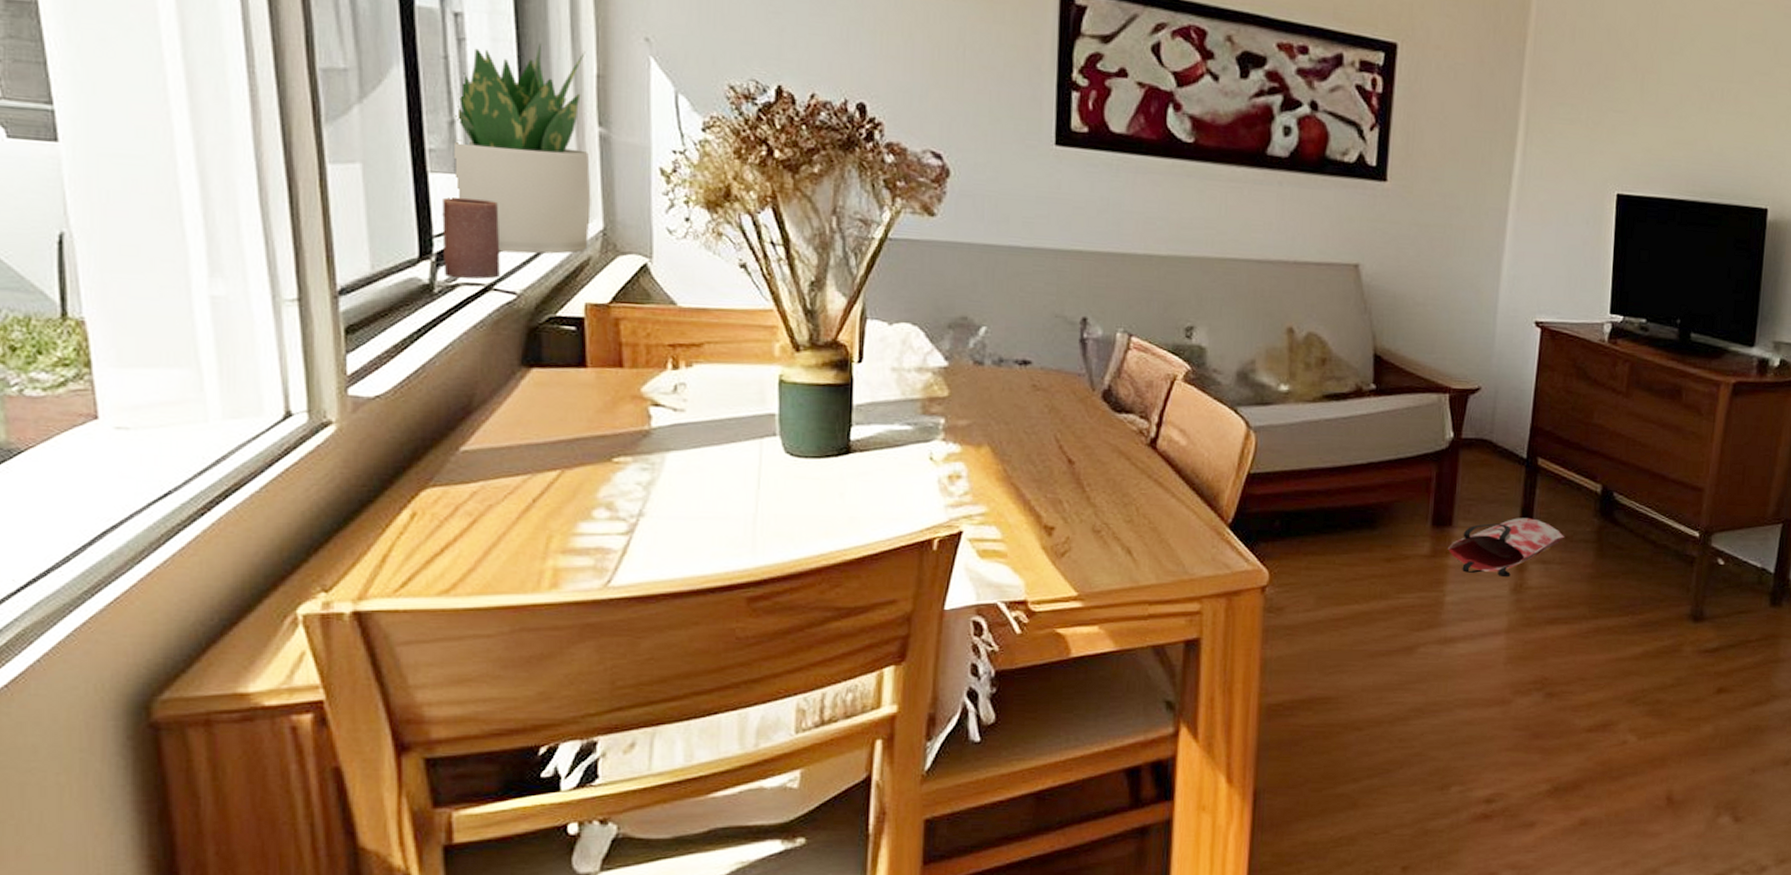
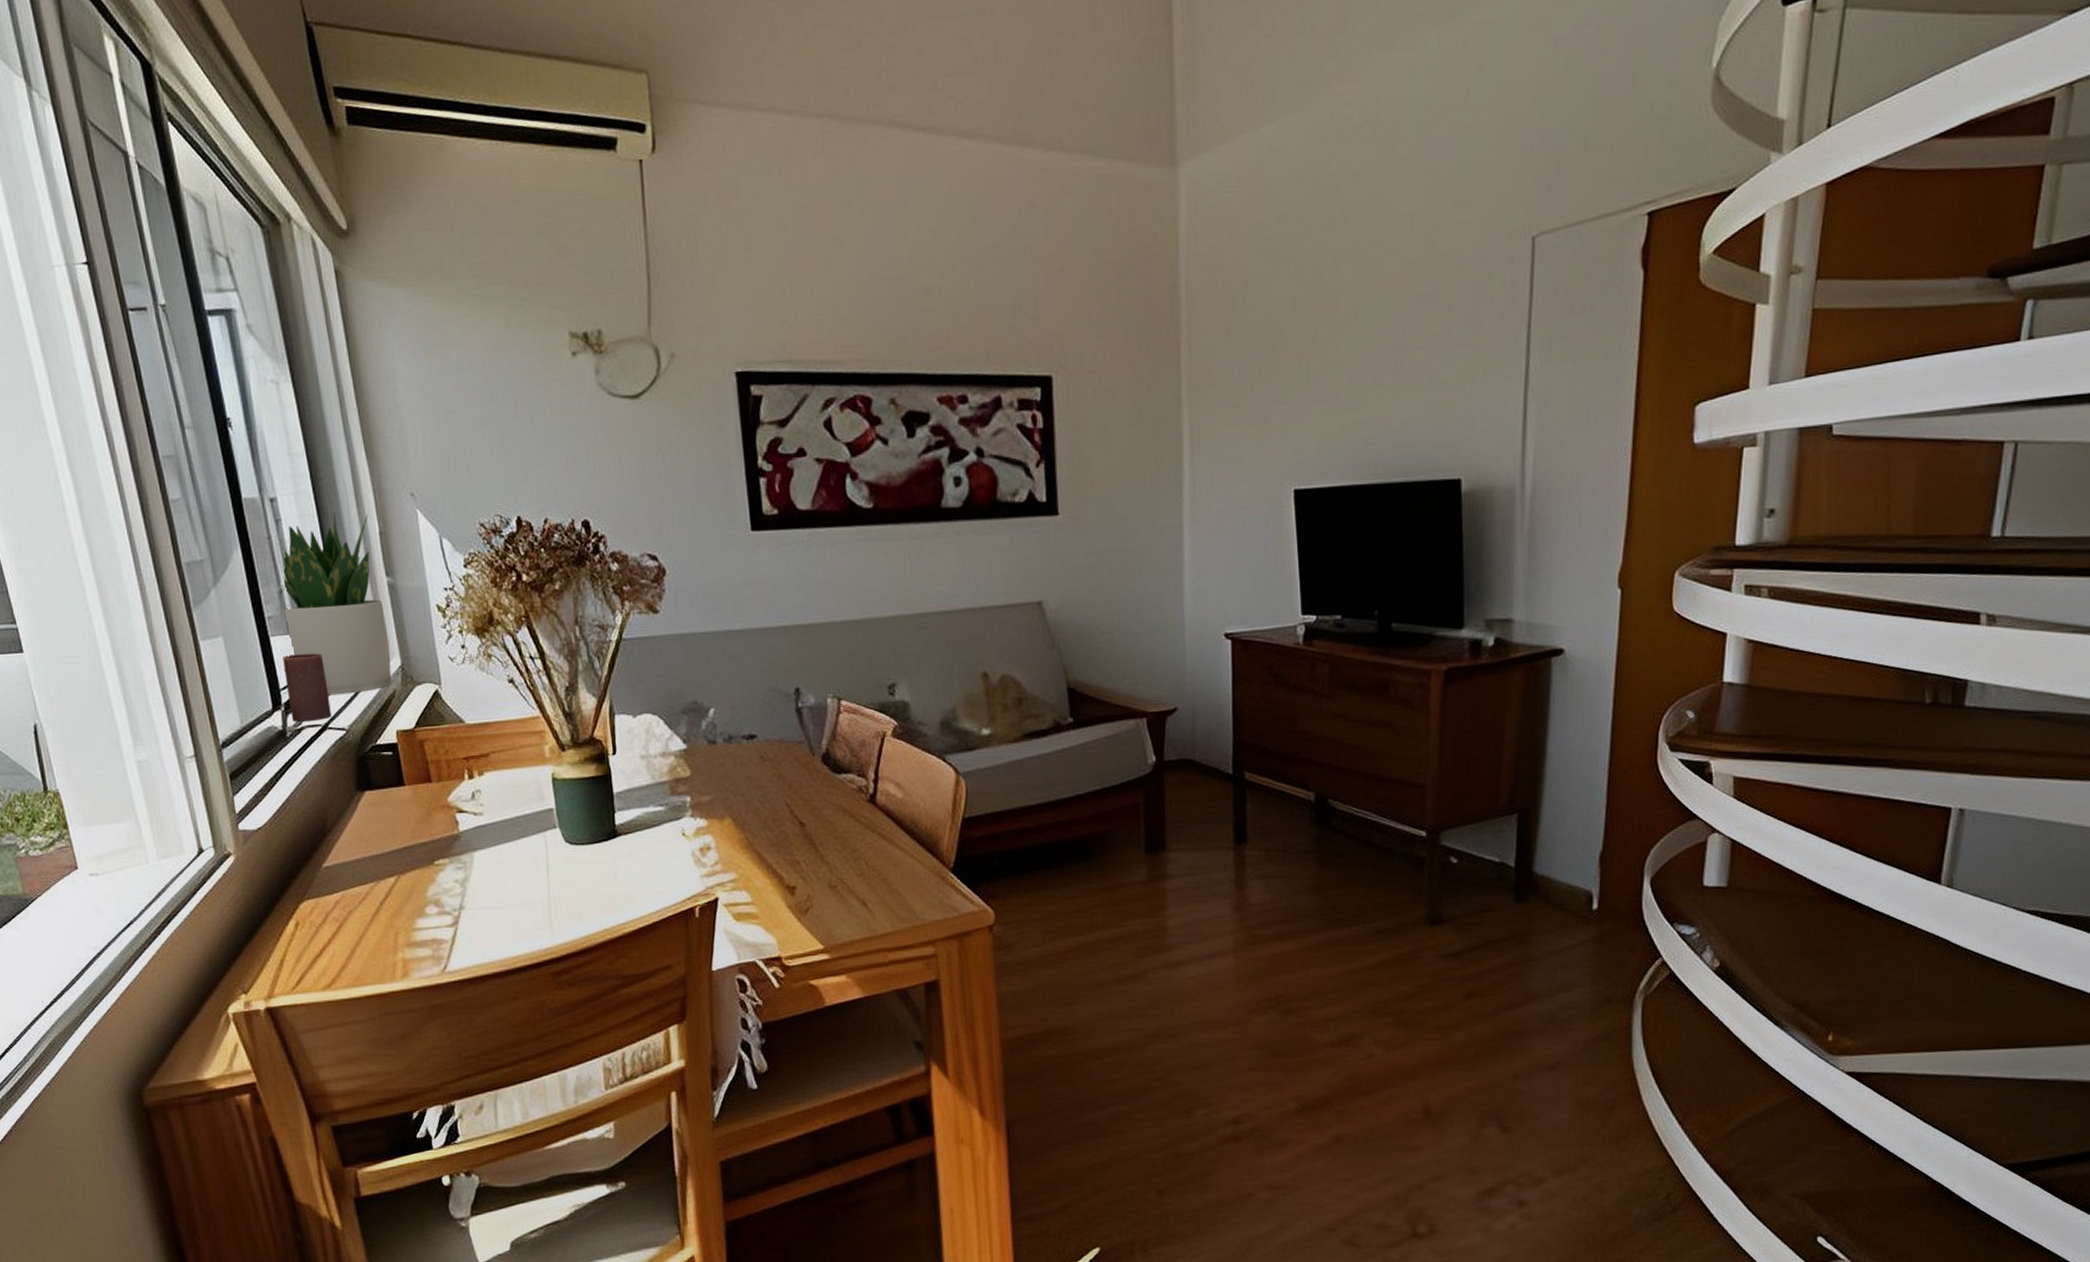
bag: present [1447,518,1564,578] -> none [1163,834,1281,897]

